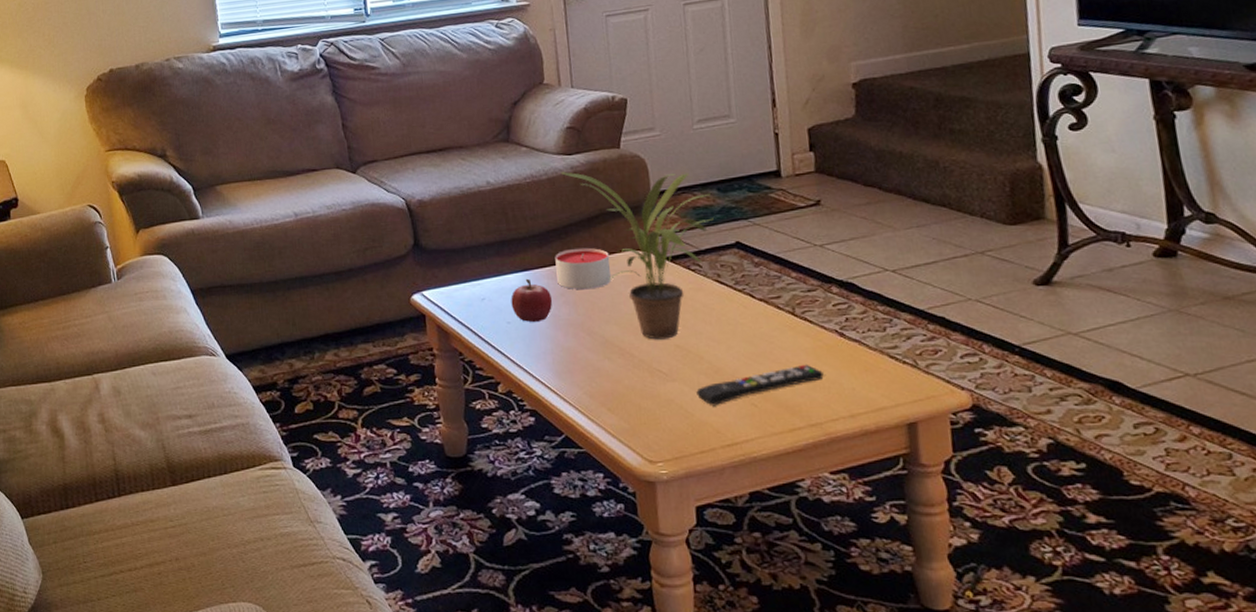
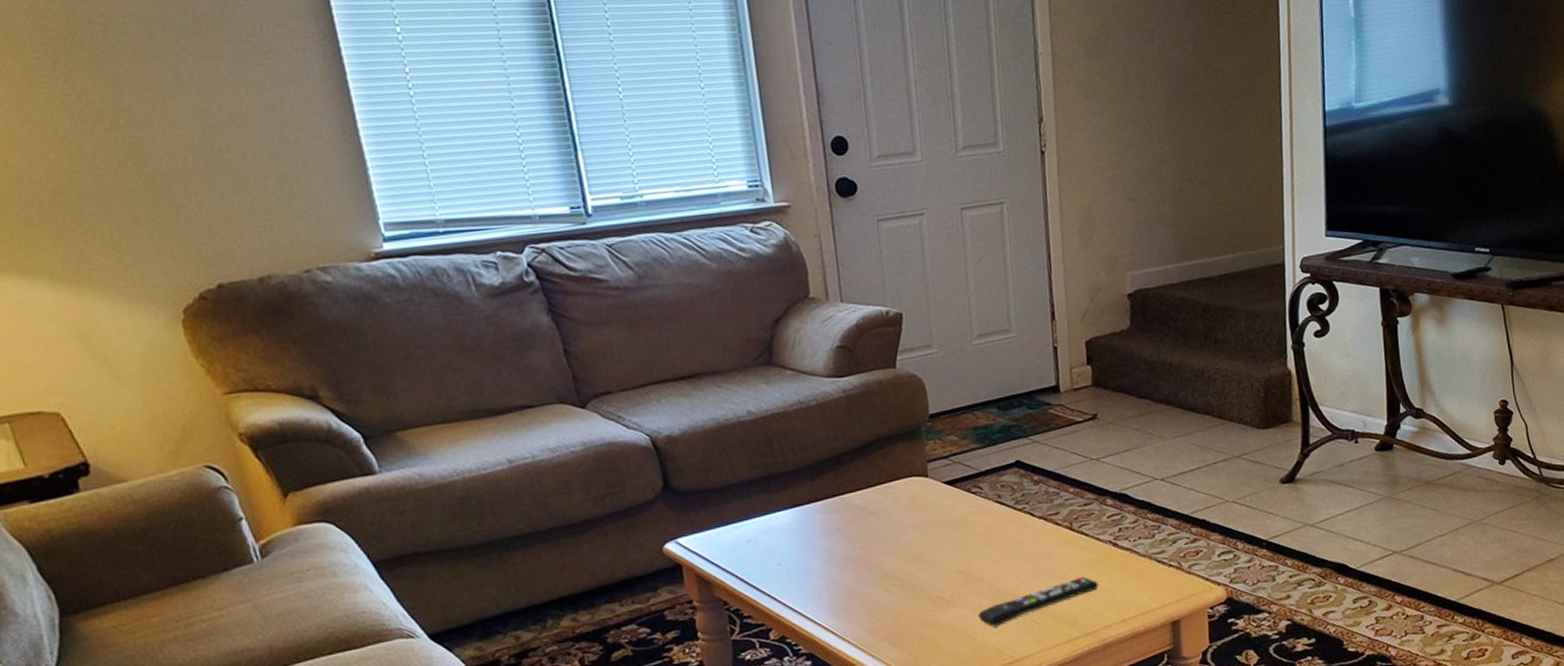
fruit: present [511,278,553,323] -> none [780,515,827,562]
candle: present [555,247,611,290] -> none [828,476,889,523]
potted plant: present [560,172,714,340] -> none [831,392,994,567]

